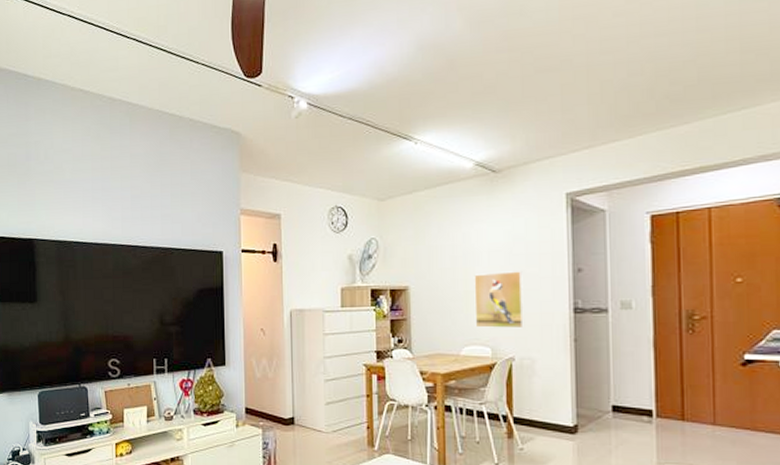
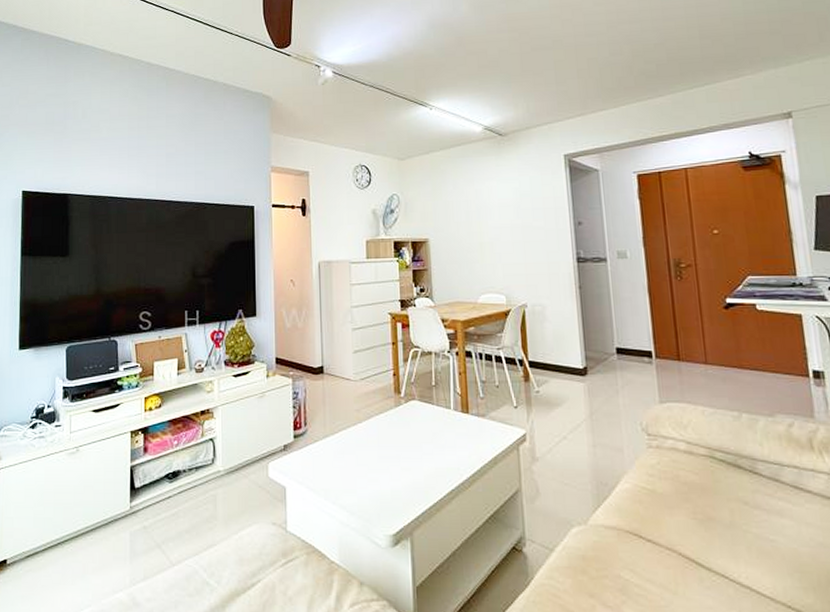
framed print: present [474,271,524,329] -> none [487,224,534,277]

